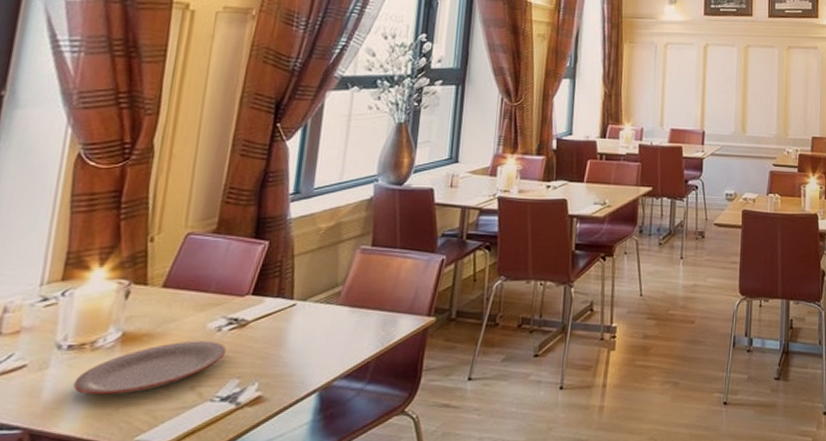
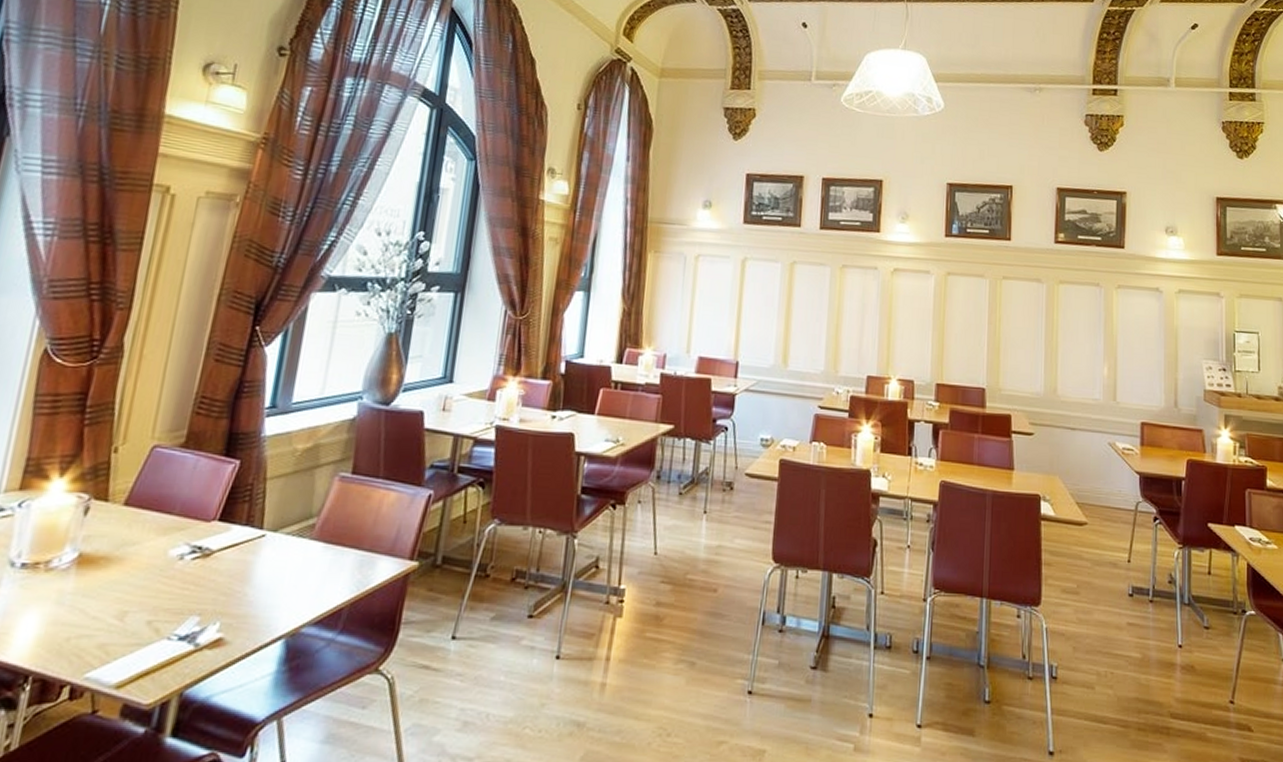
plate: present [73,340,227,395] -> none [24,568,188,623]

